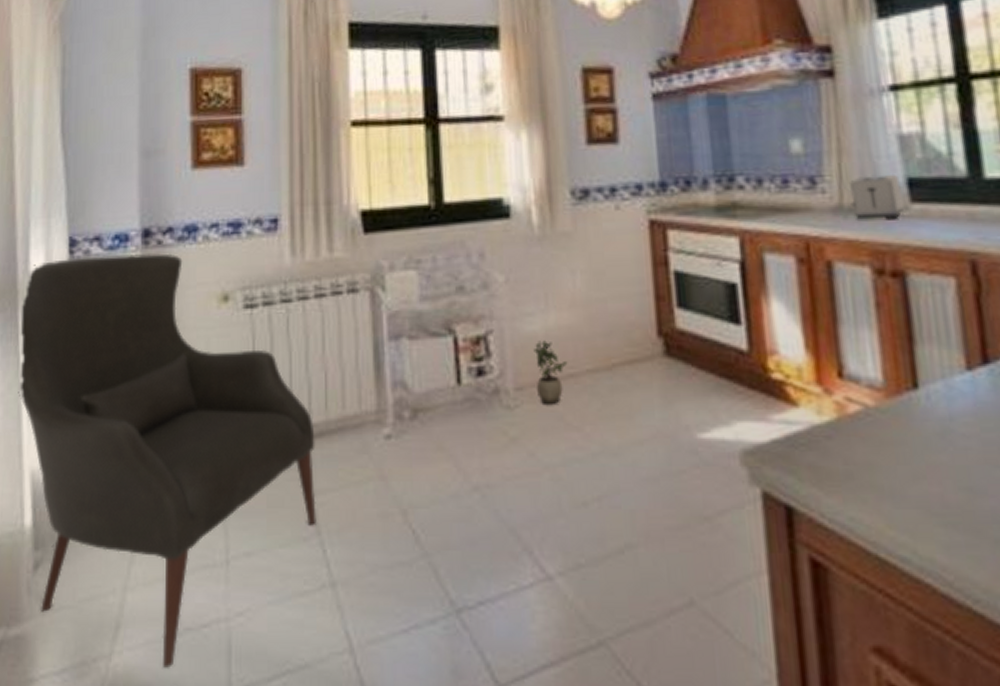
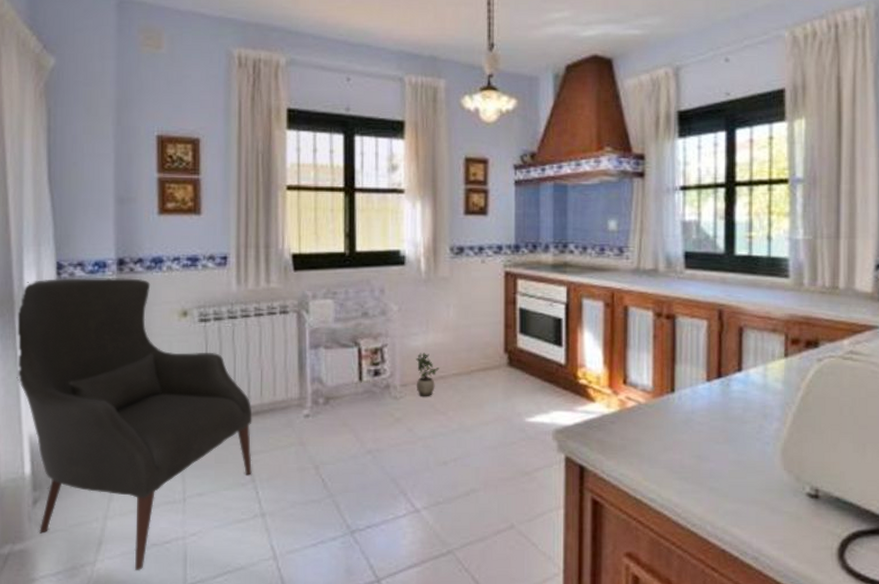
toaster: present [850,175,904,220] -> none [645,249,679,279]

